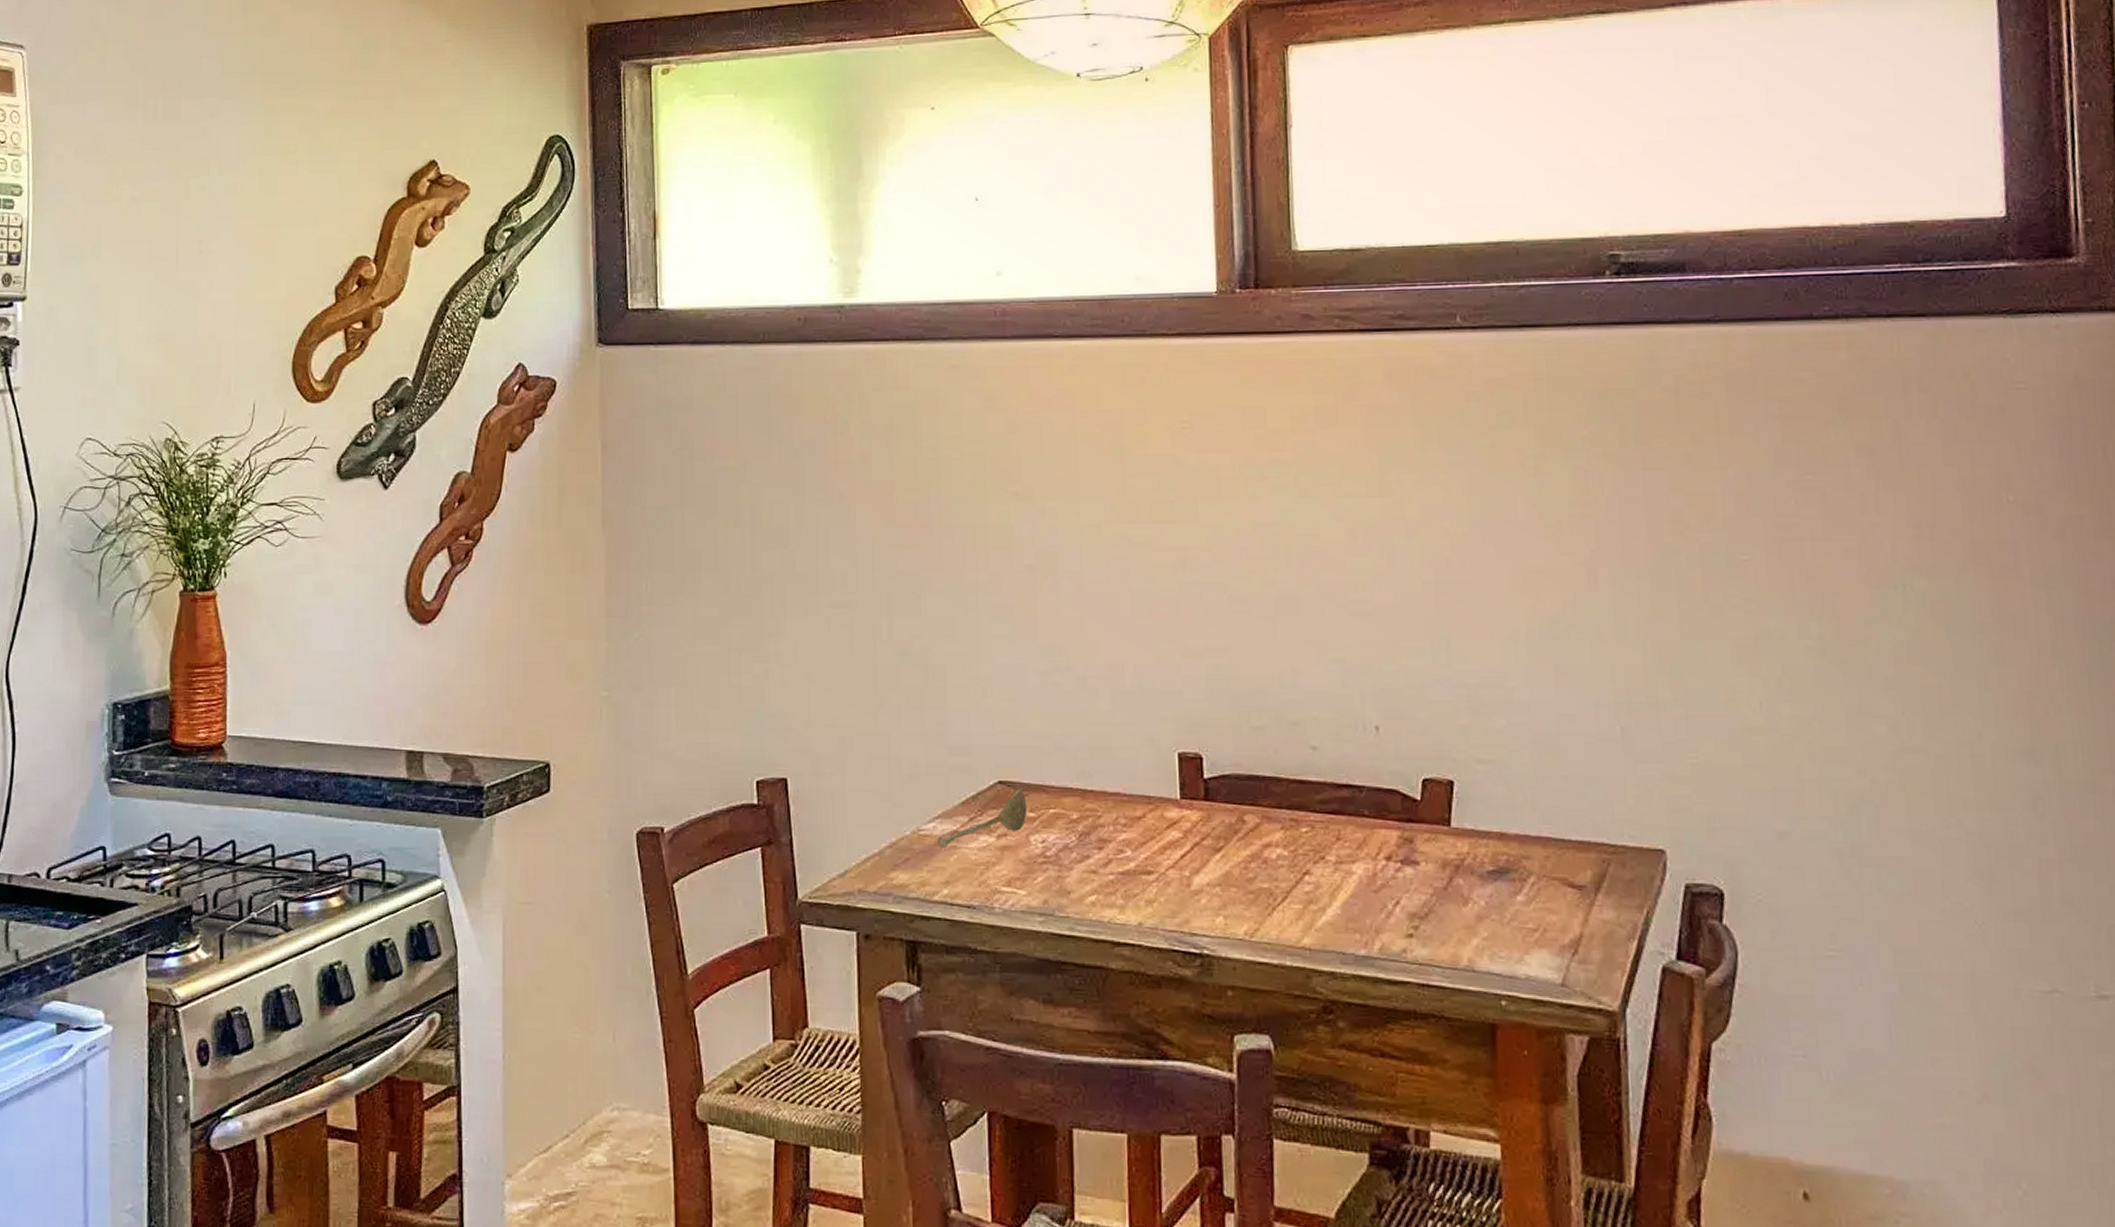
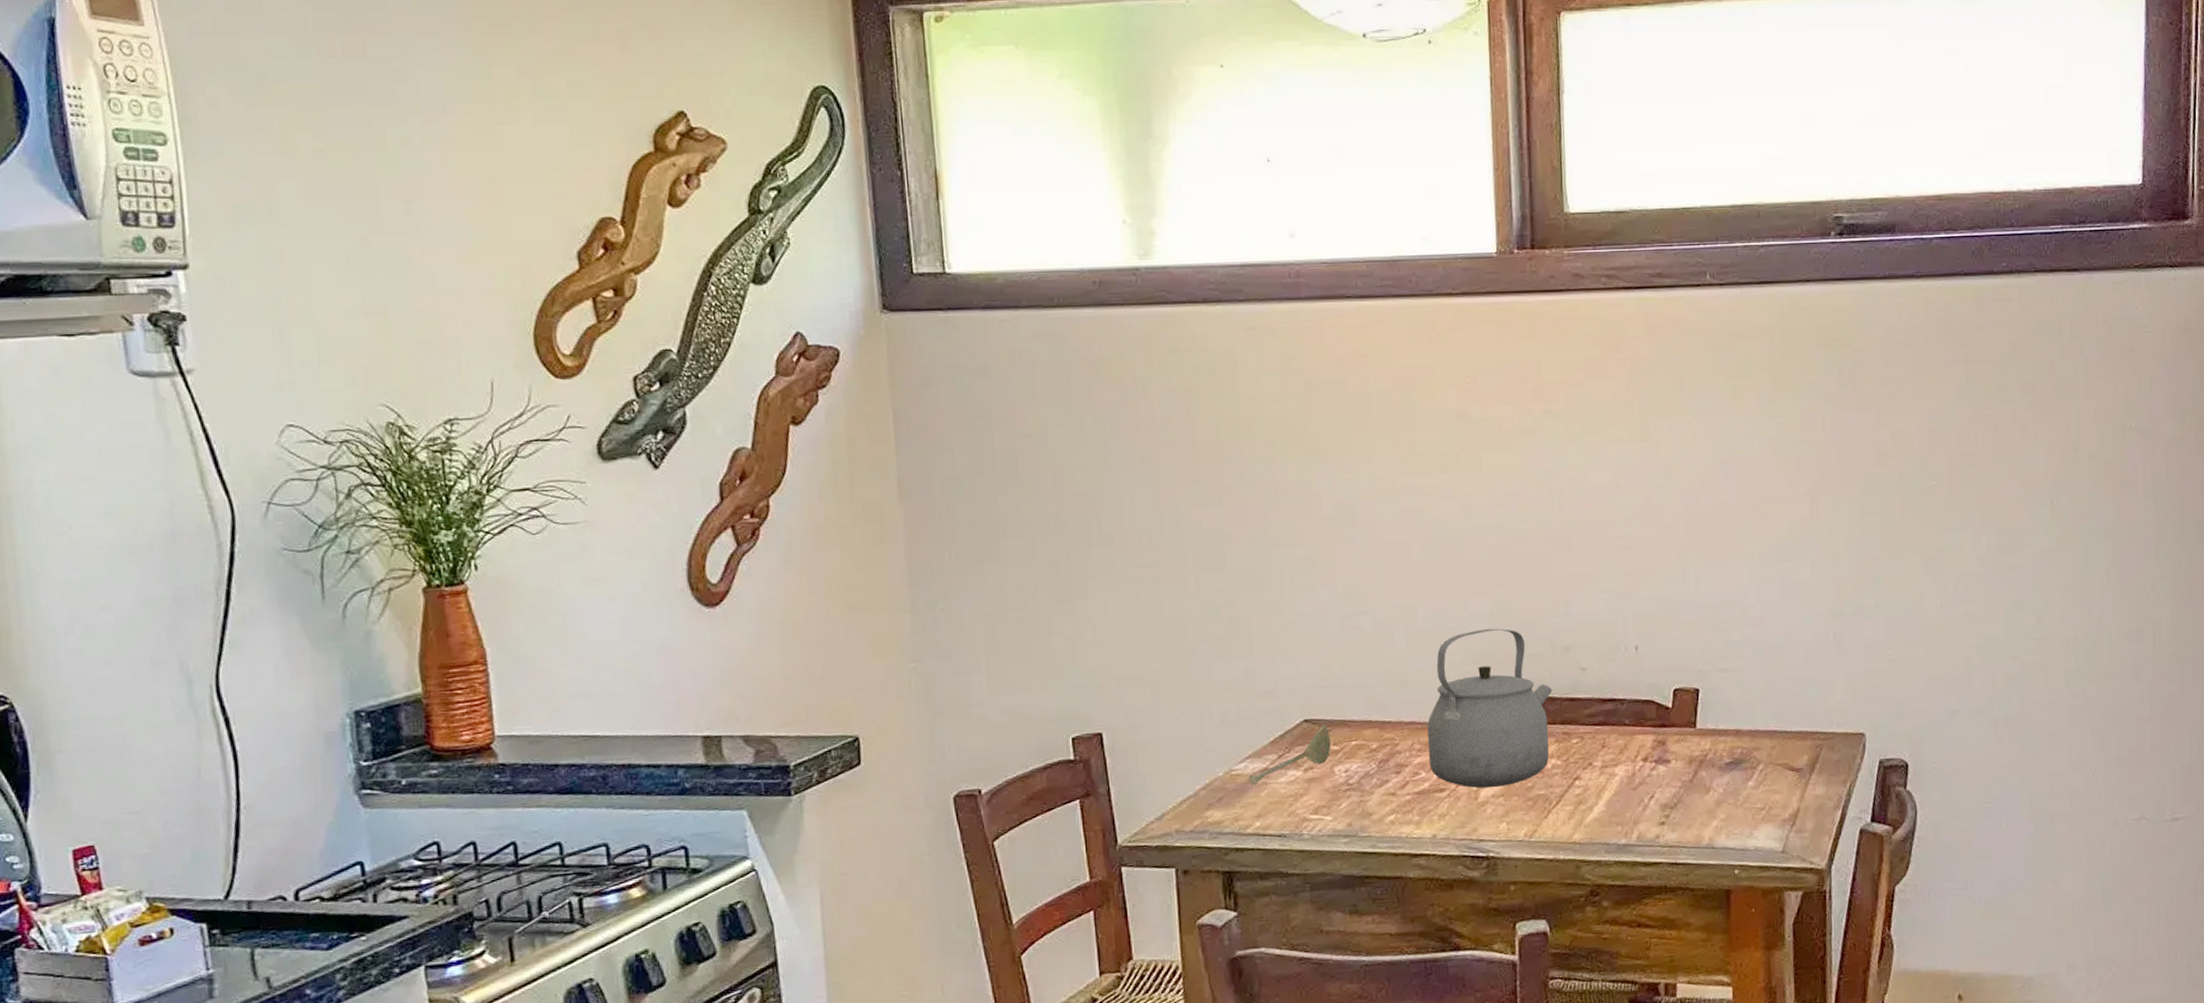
tea kettle: none [1134,695,1277,875] -> present [1427,628,1552,788]

